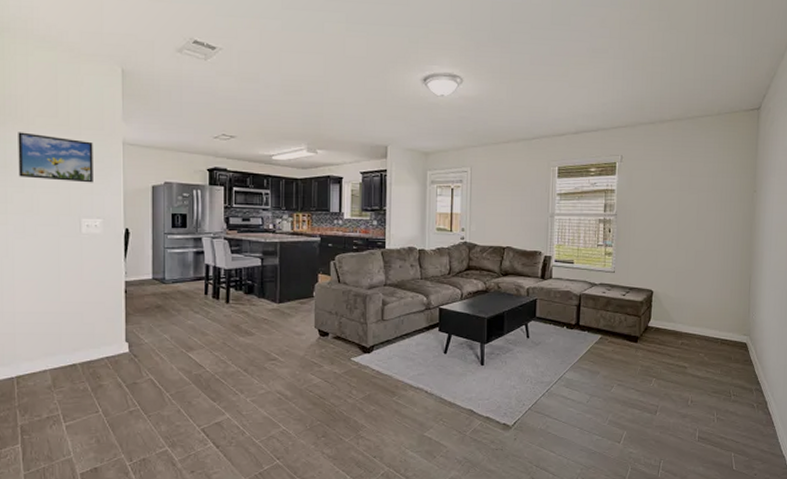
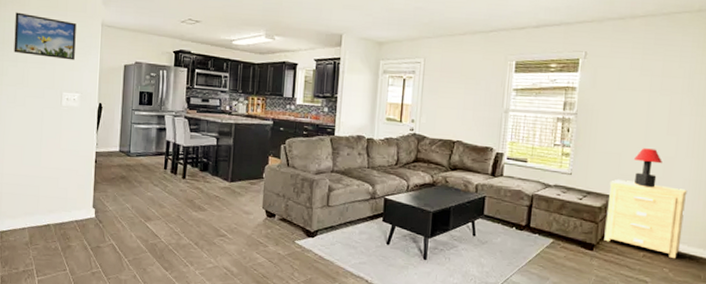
side table: none [646,275,717,344] -> present [604,180,688,259]
table lamp: none [669,244,694,280] -> present [634,148,662,188]

